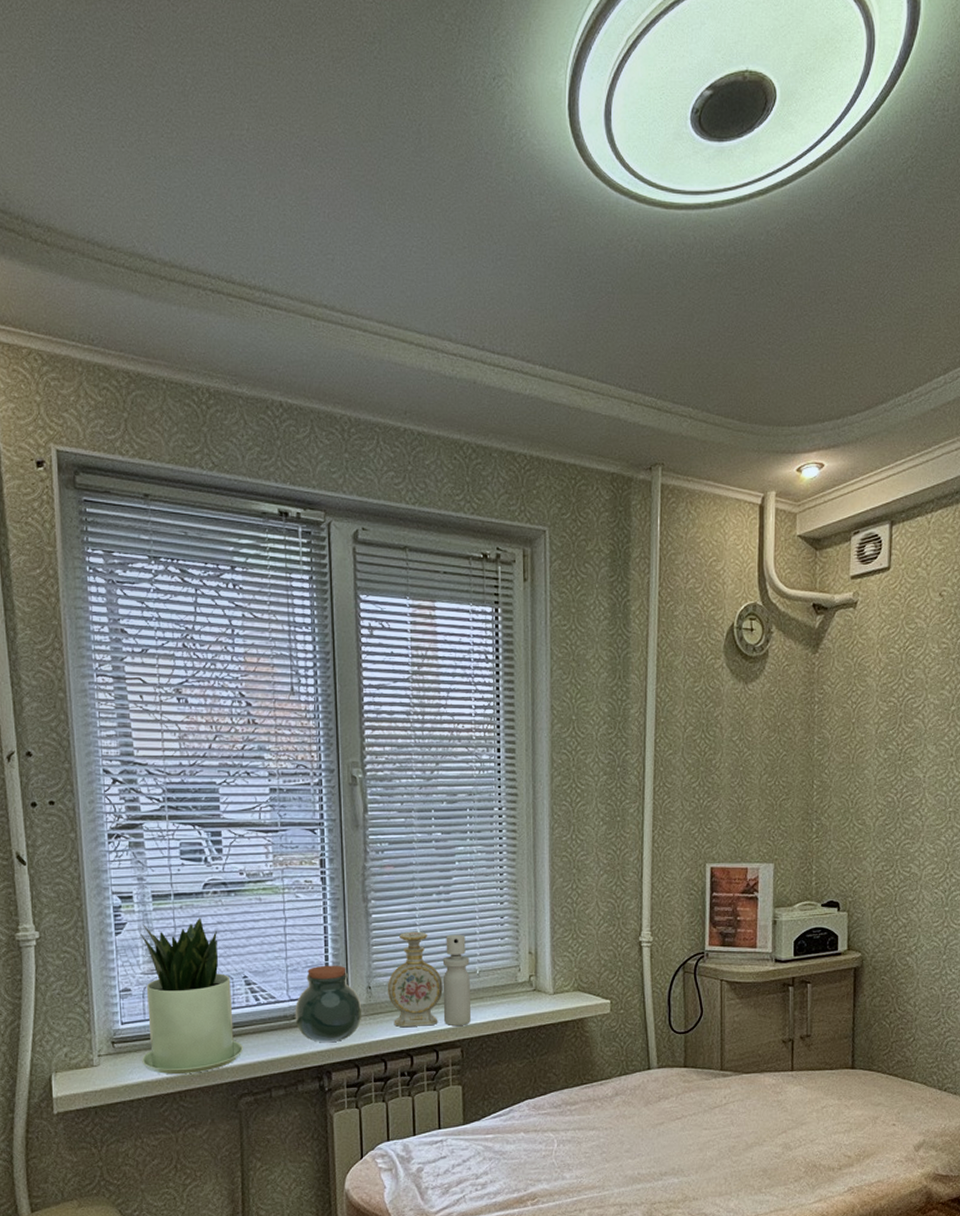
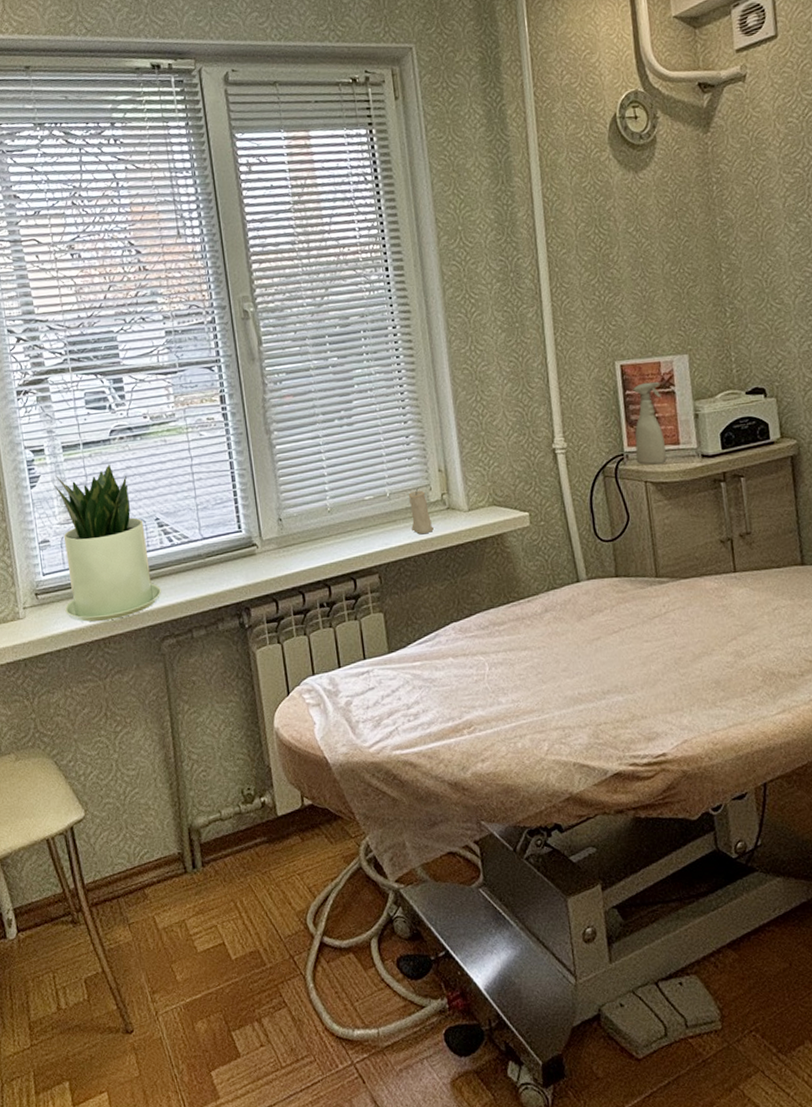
jar: present [295,965,362,1043] -> none [208,499,276,579]
decorative bottle: present [387,931,443,1028] -> none [298,459,355,558]
spray bottle: present [442,934,471,1027] -> none [351,457,386,552]
candle: none [497,968,518,1013] -> present [409,488,434,535]
spray bottle: none [716,886,745,965] -> present [633,381,667,465]

